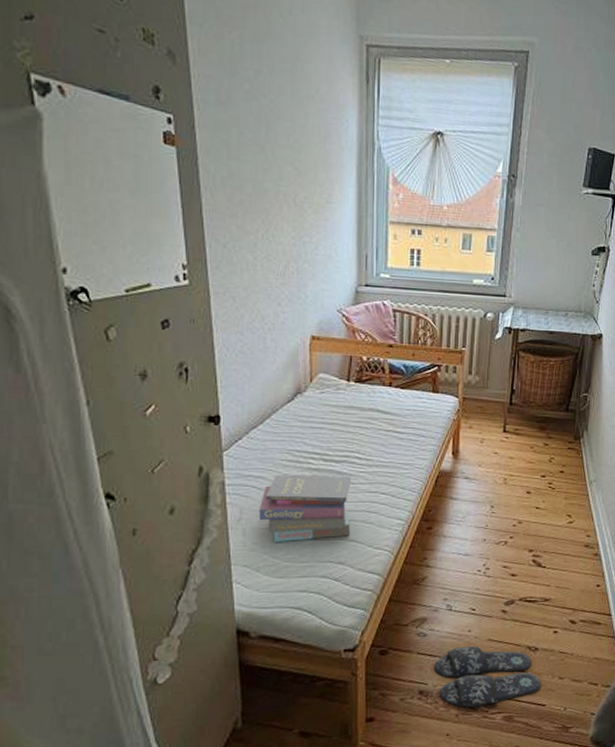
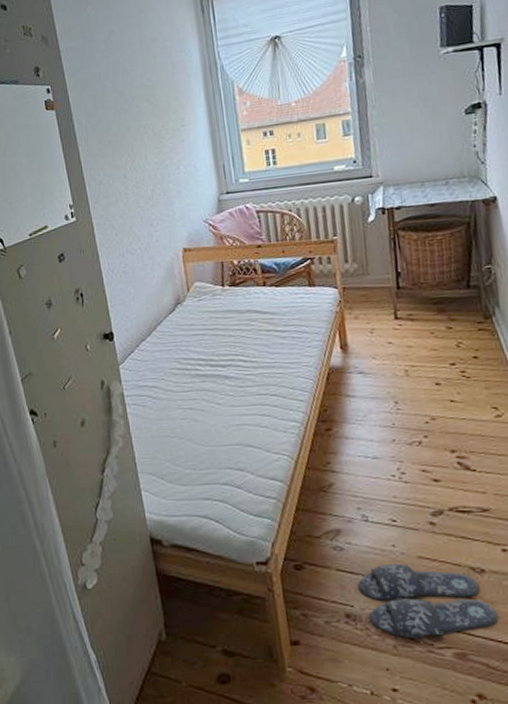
books: present [258,475,352,543] -> none [156,380,245,451]

